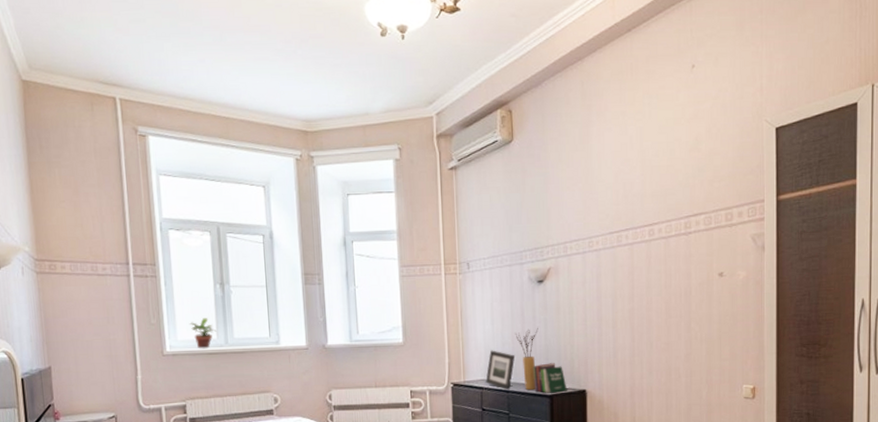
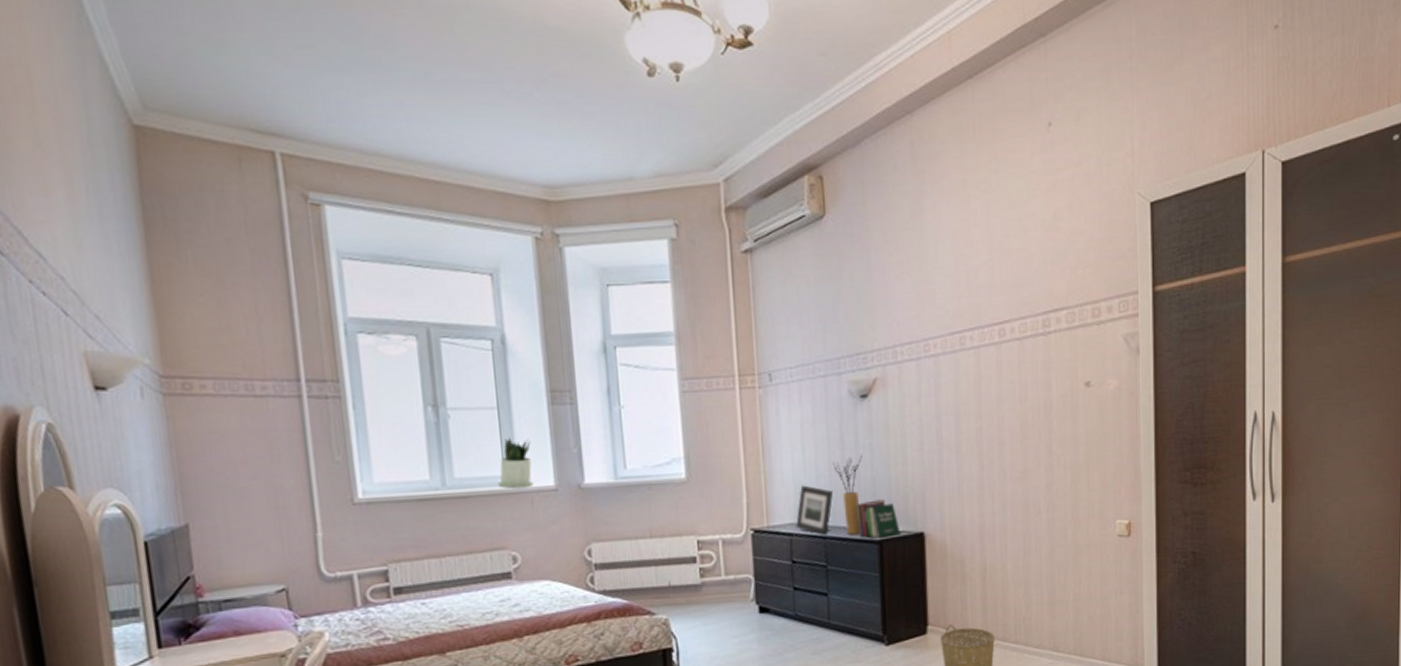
potted plant: present [189,318,217,349] -> none [390,452,430,494]
planter: none [265,308,290,348] -> present [498,437,533,490]

